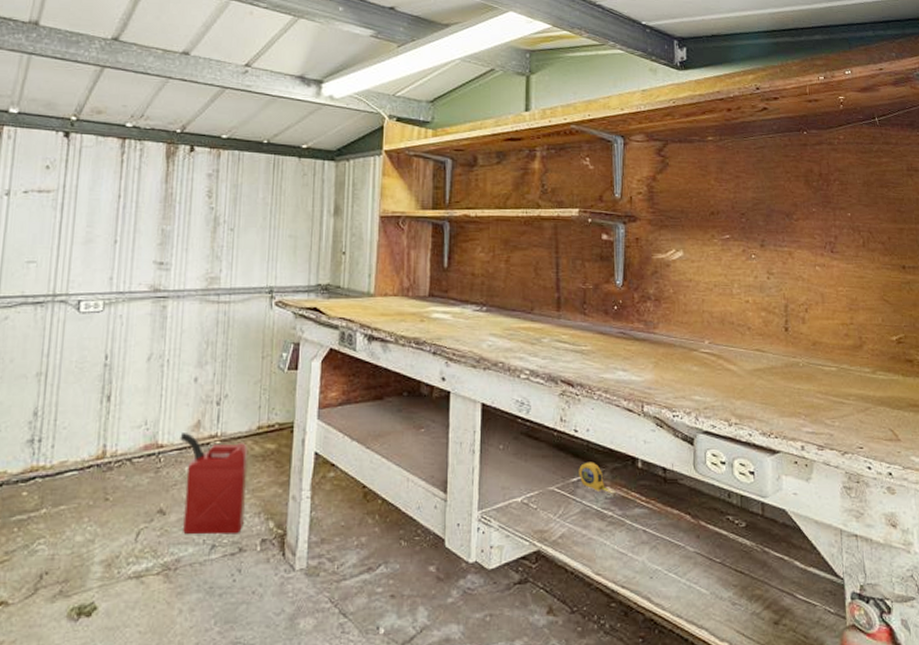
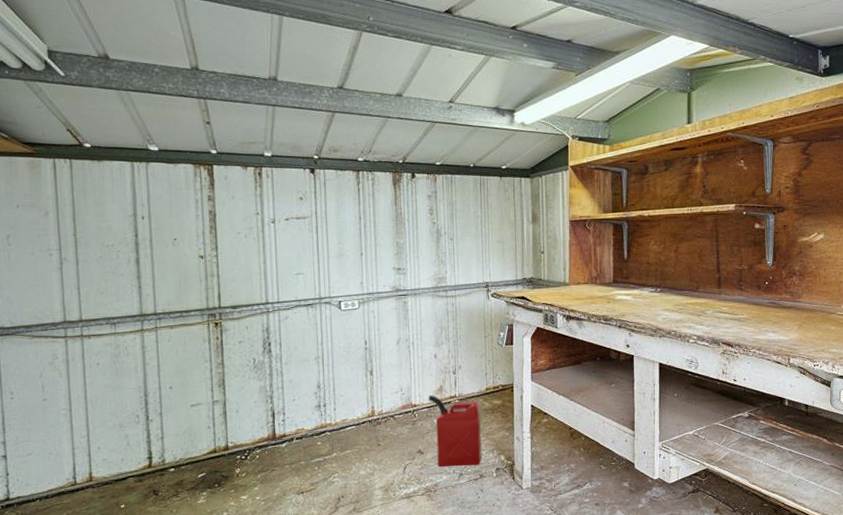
tape measure: present [579,461,617,498] -> none [738,403,768,429]

